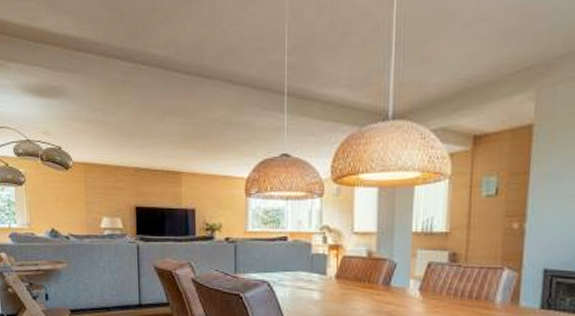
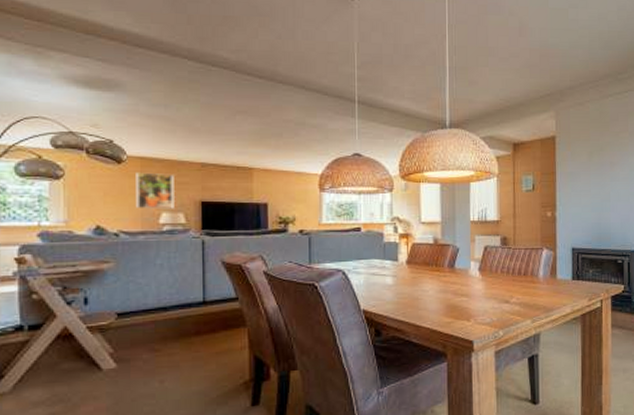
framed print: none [80,178,113,214] -> present [136,172,175,209]

